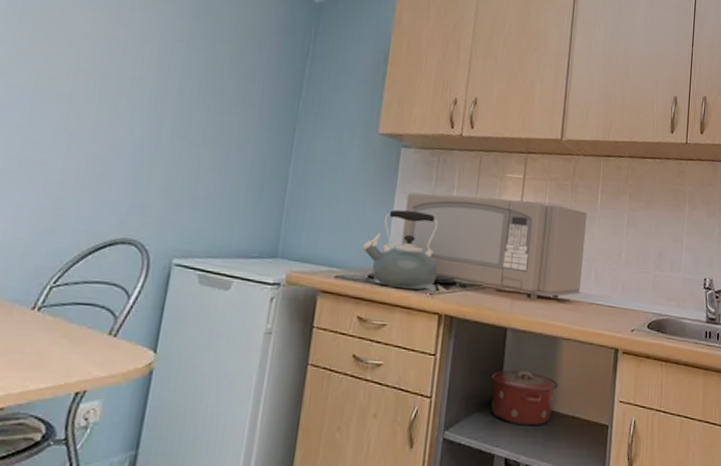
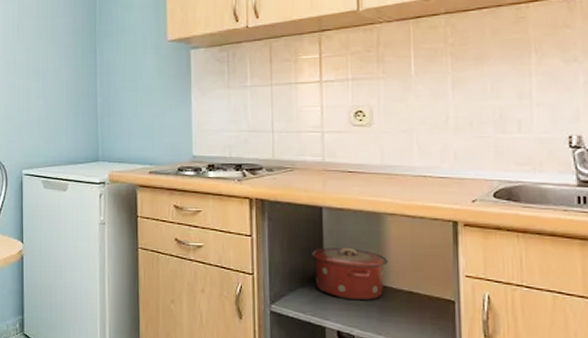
kettle: present [362,209,439,291] -> none [169,106,243,178]
microwave: present [401,192,588,301] -> none [203,79,402,178]

